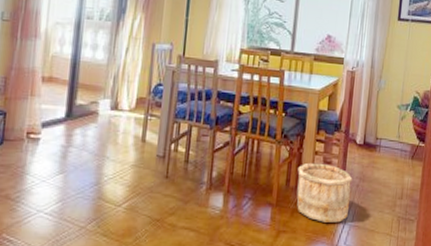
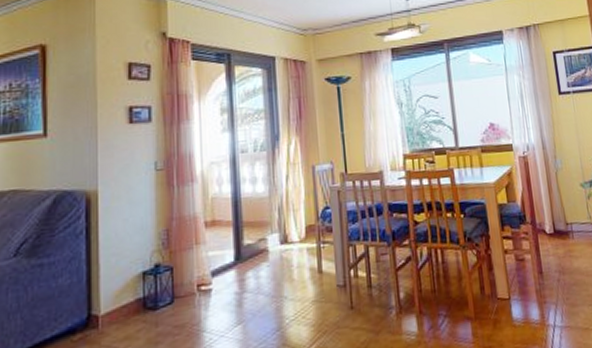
wooden bucket: present [296,162,353,223] -> none [490,262,556,329]

